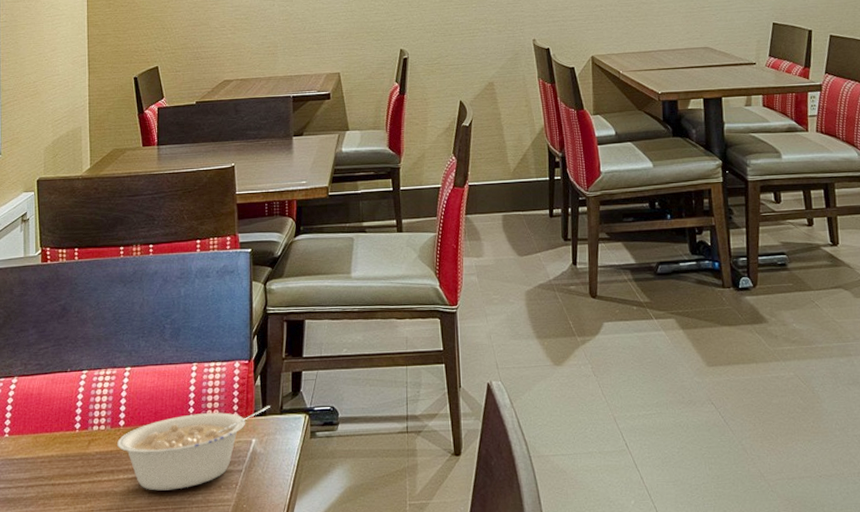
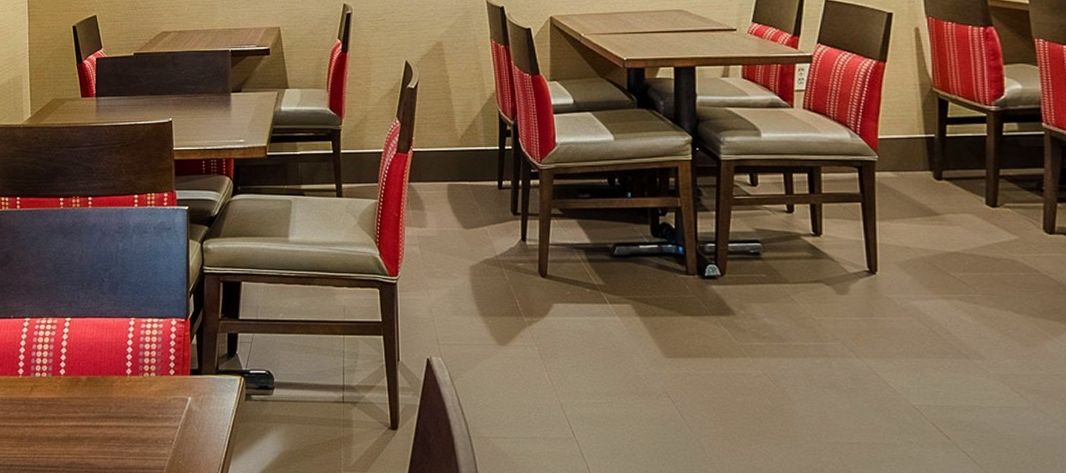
legume: present [117,405,270,491] -> none [58,365,206,441]

